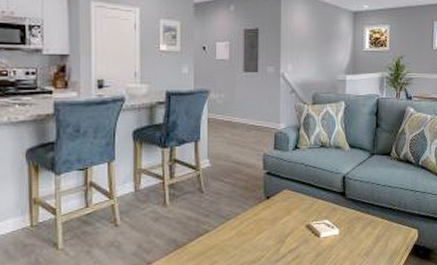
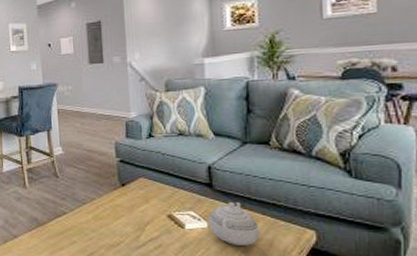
teapot: none [340,209,379,250] -> present [208,202,260,247]

